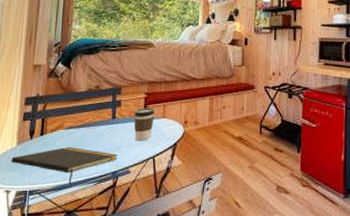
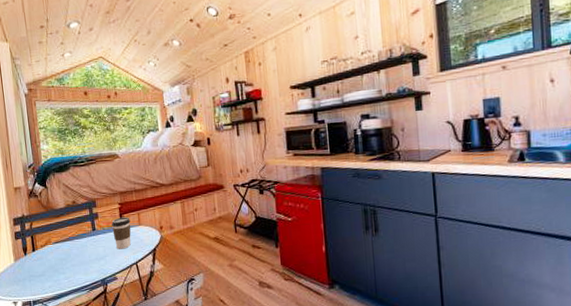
notepad: present [11,146,118,183] -> none [12,259,104,292]

